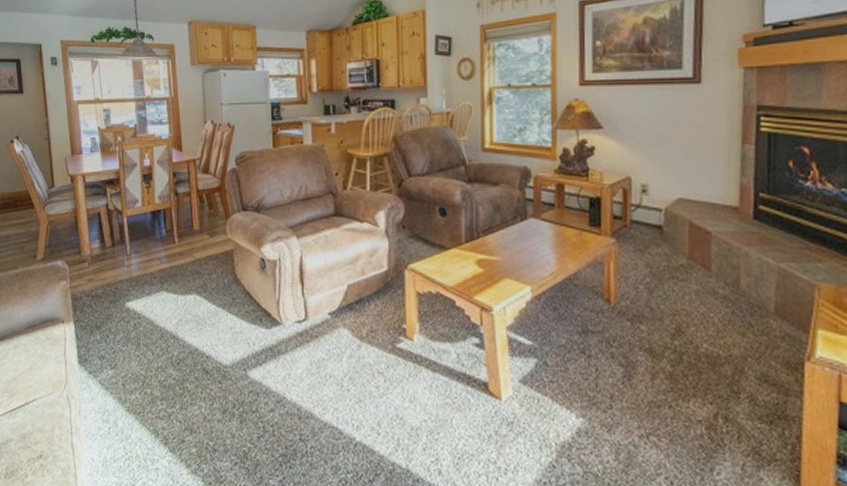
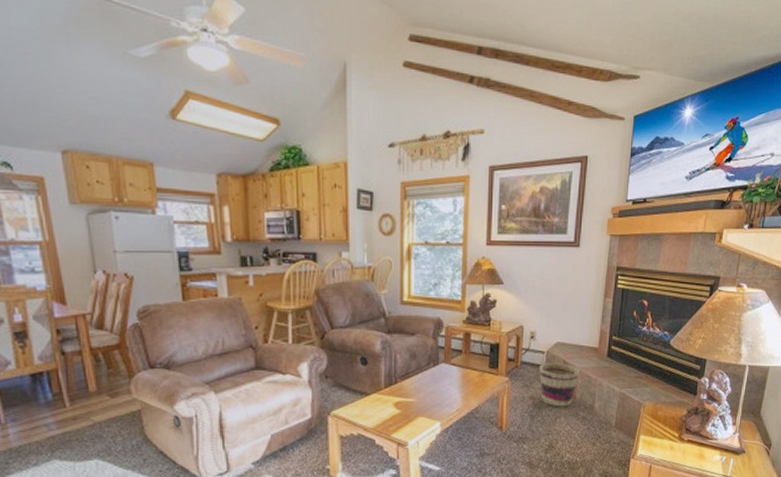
basket: none [656,223,714,281] -> present [539,362,580,407]

